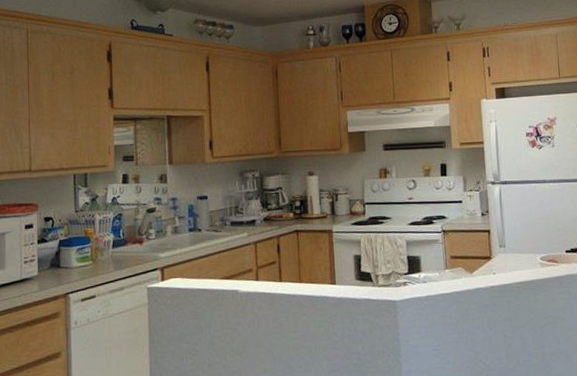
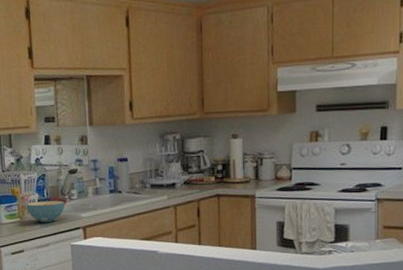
cereal bowl: none [100,241,142,266] -> present [26,200,65,223]

